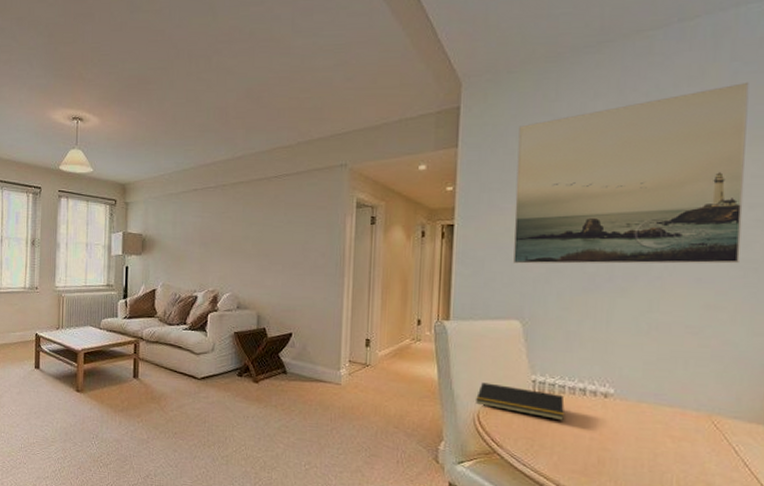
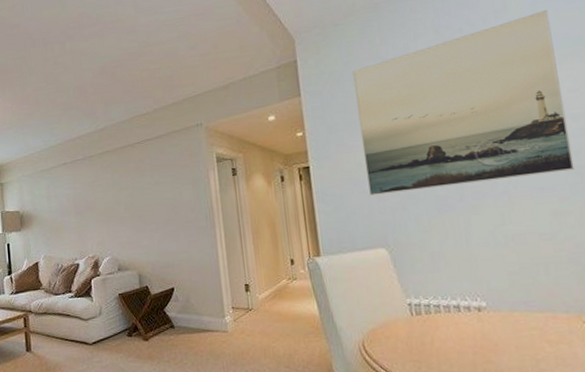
notepad: present [476,382,565,421] -> none [358,311,445,340]

